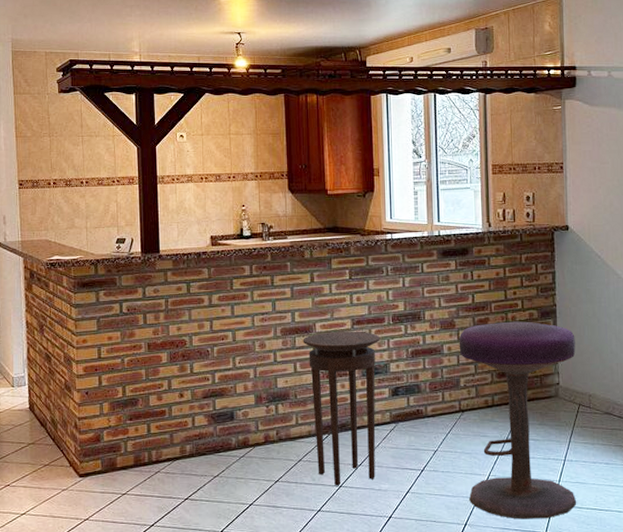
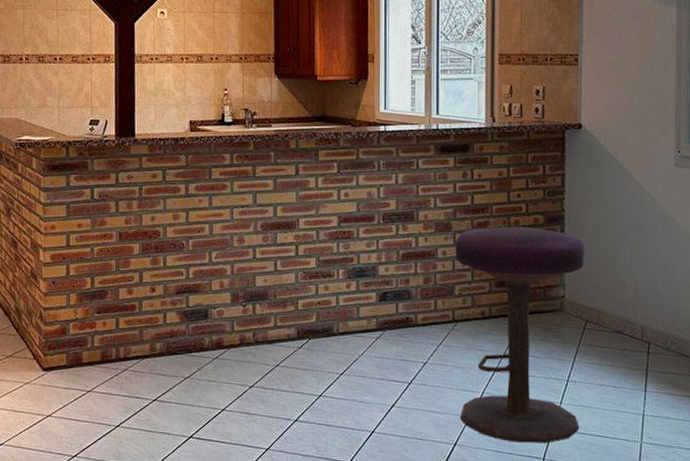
stool: present [303,331,381,486] -> none [284,228,369,395]

